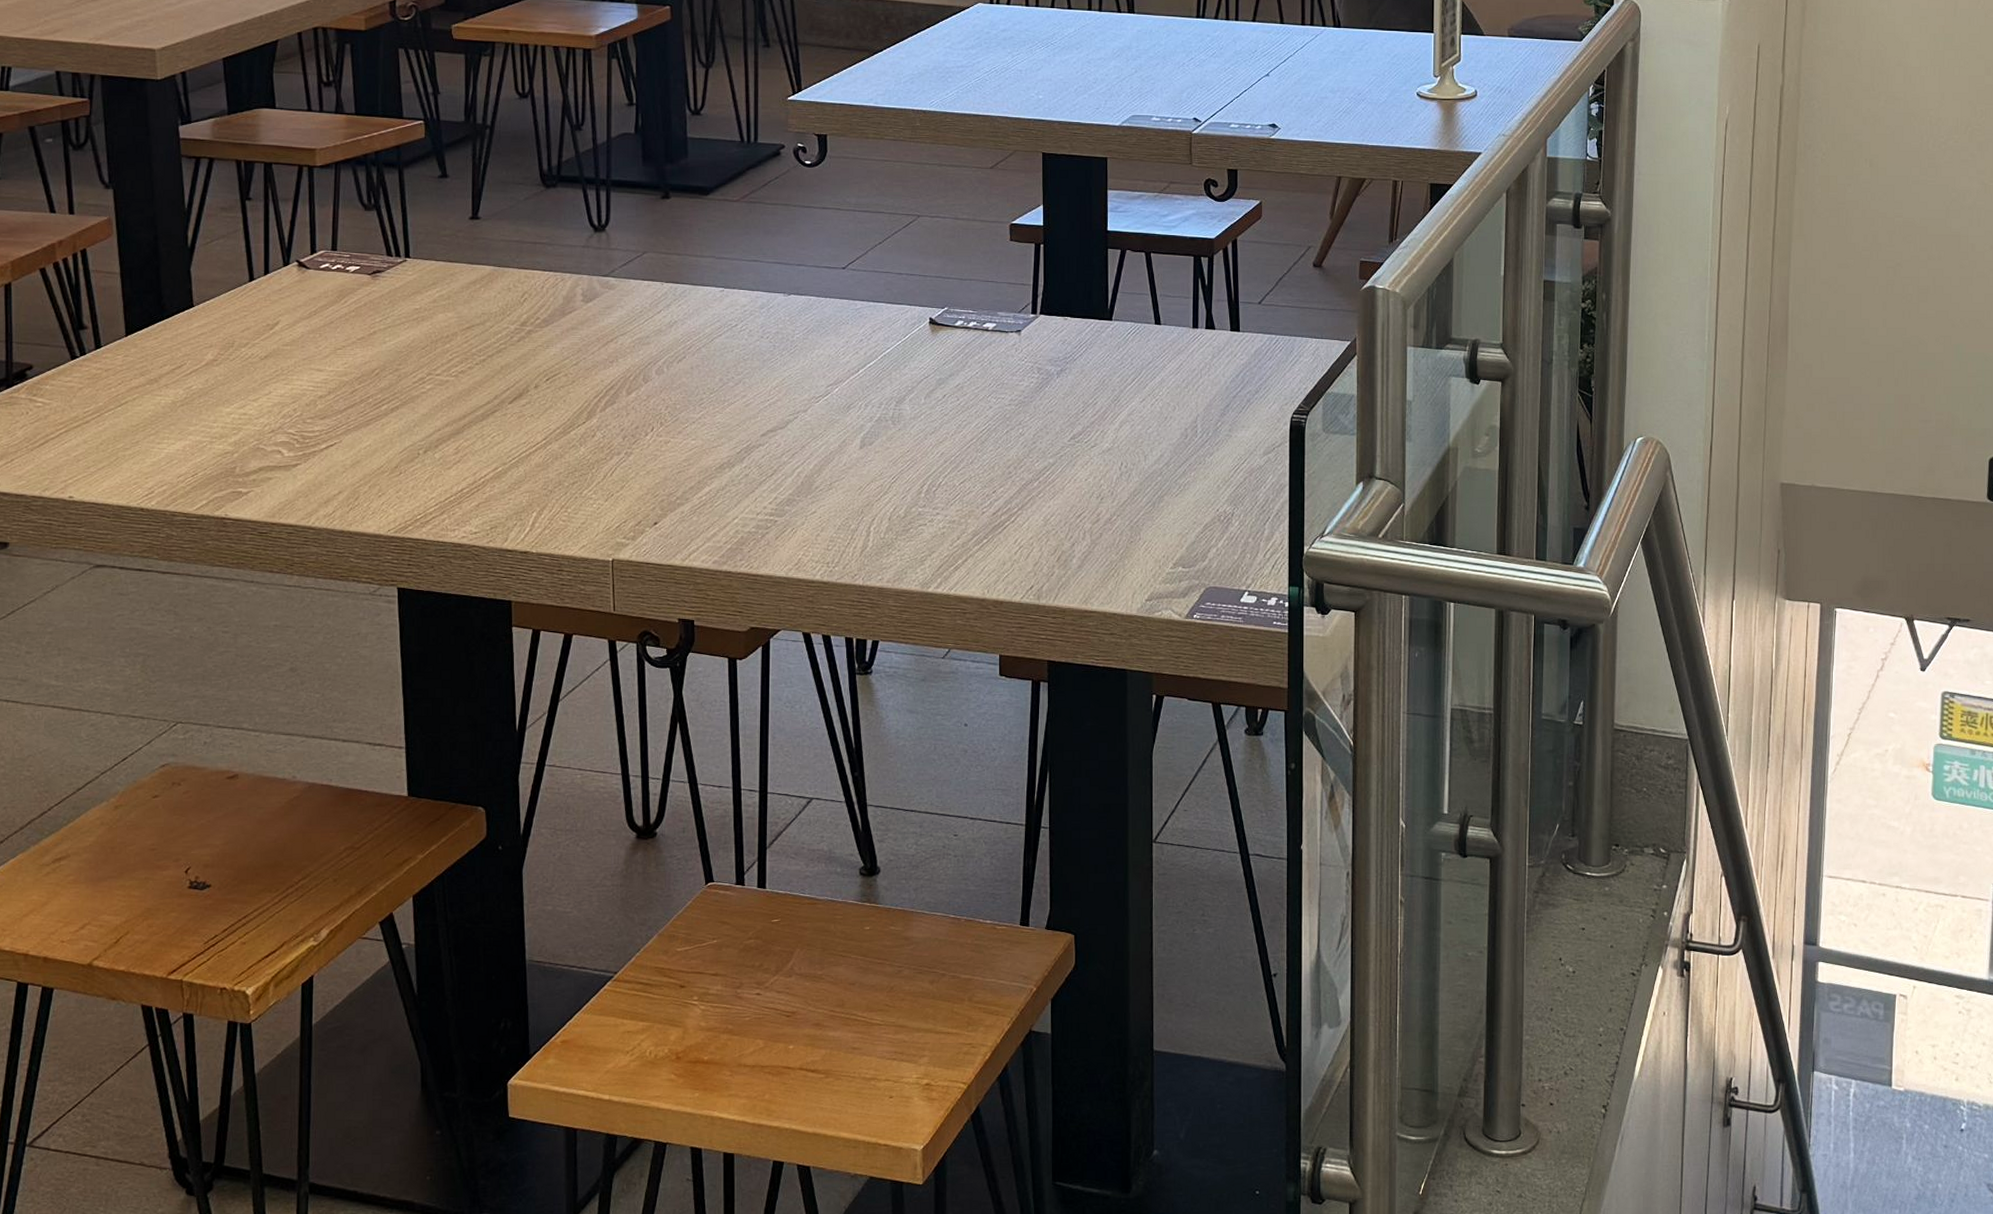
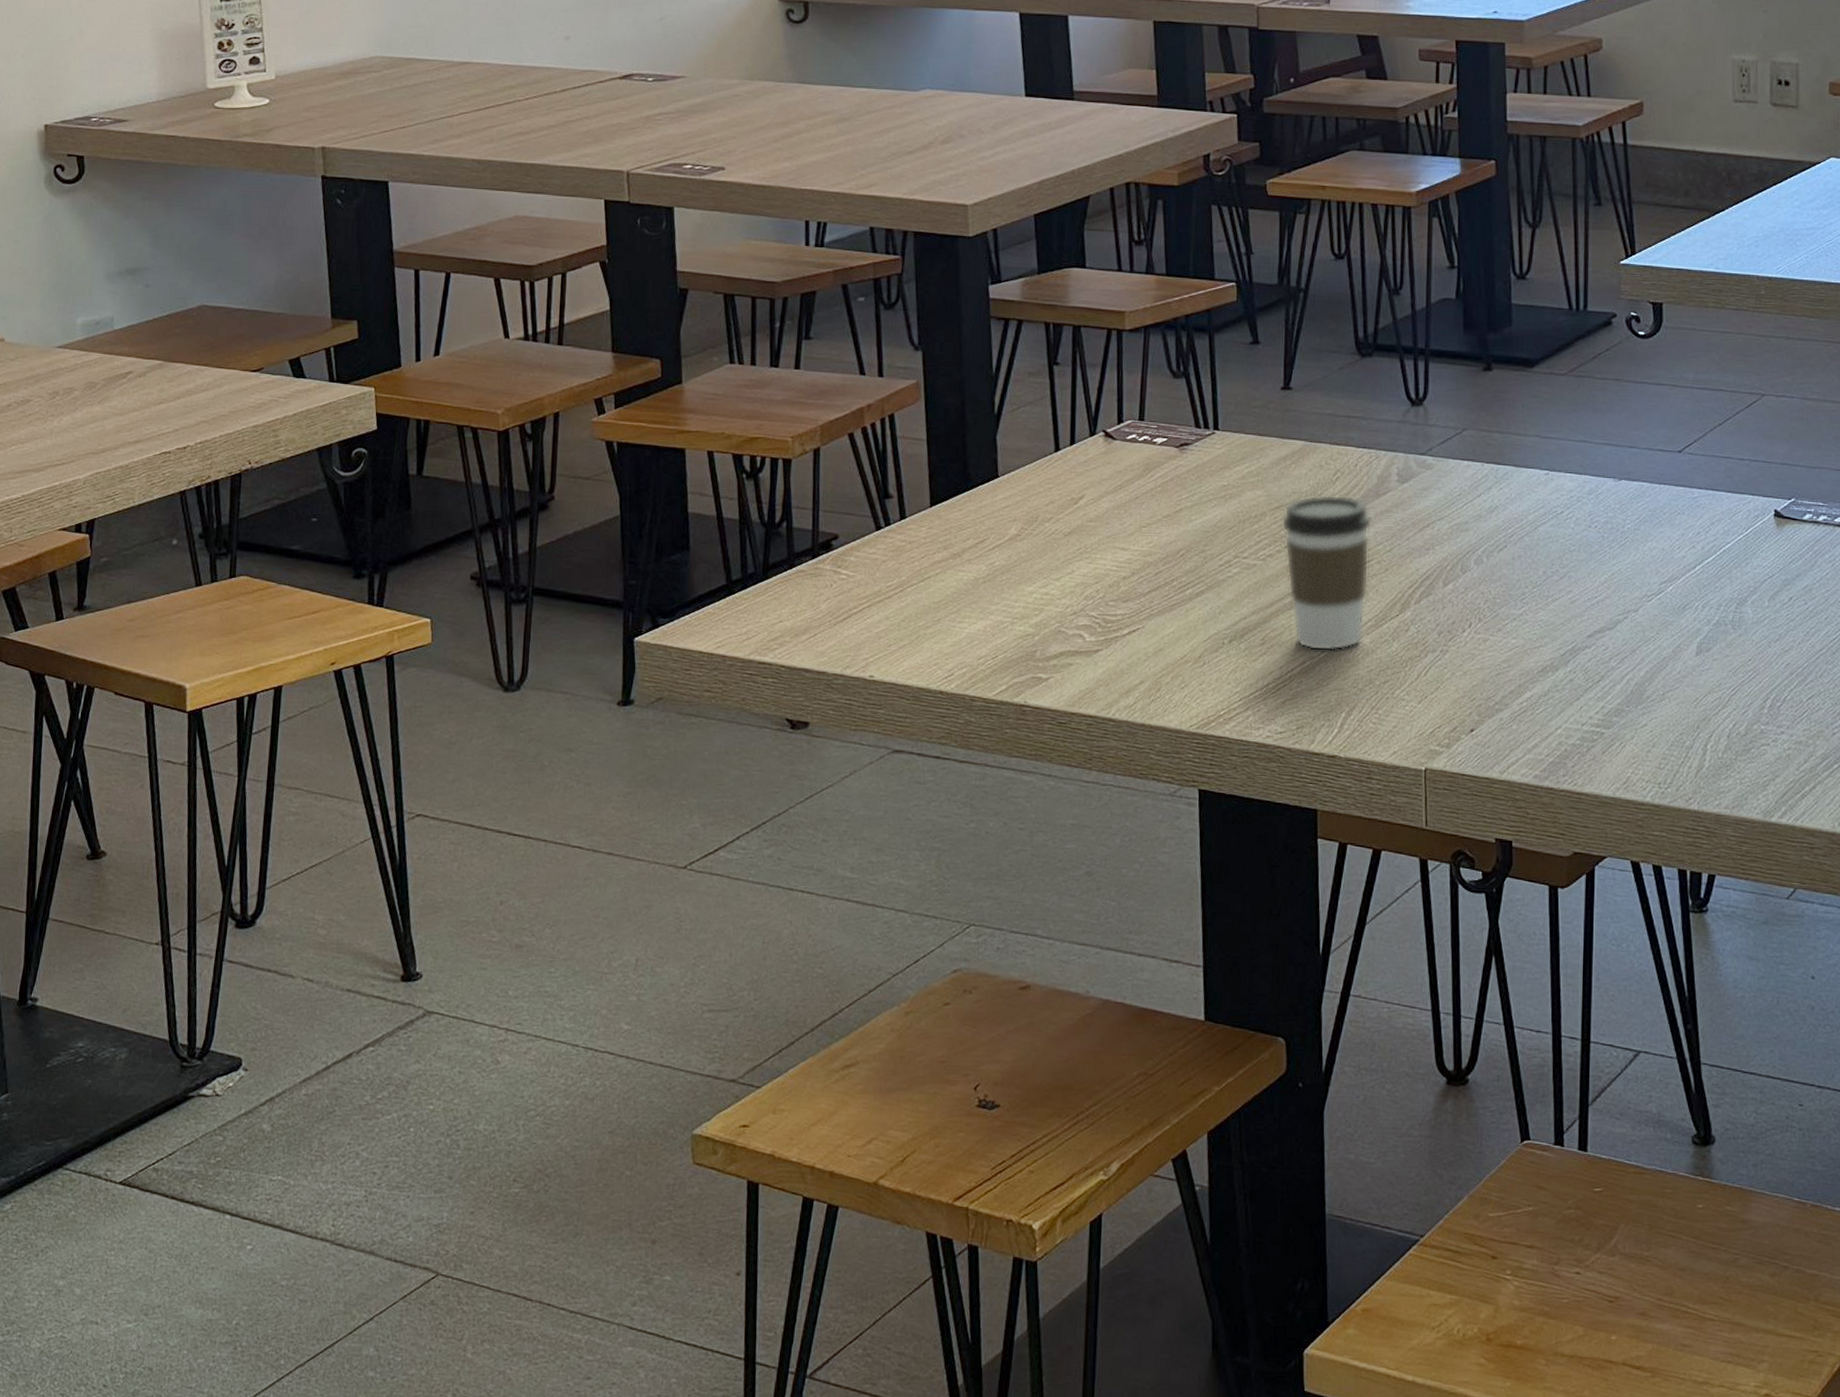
coffee cup: none [472,315,559,457] -> present [1281,494,1373,651]

